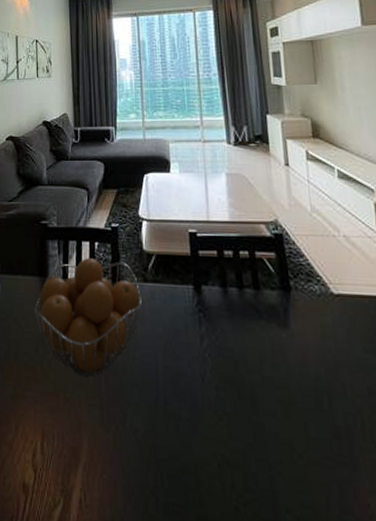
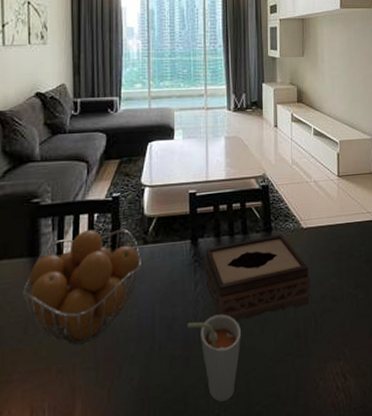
cup: none [194,380,260,493] -> present [187,314,241,402]
tissue box: none [210,295,351,398] -> present [205,233,310,323]

